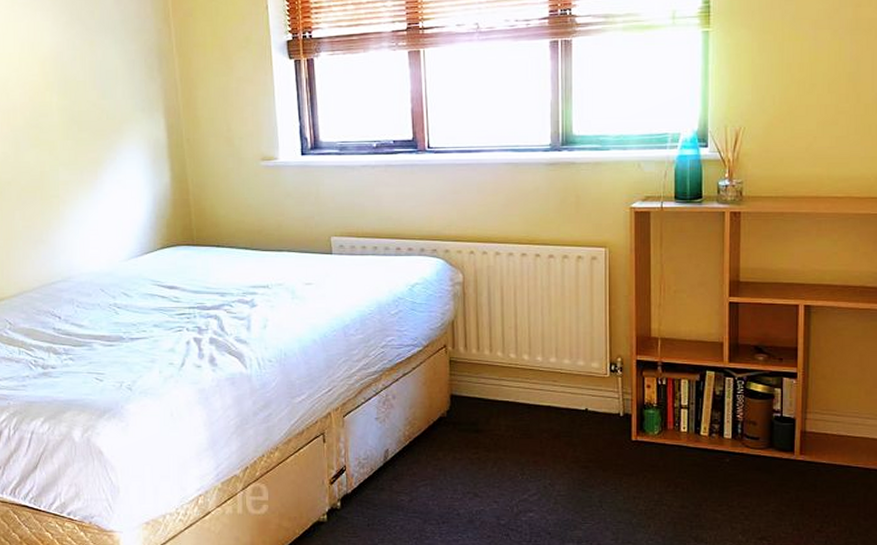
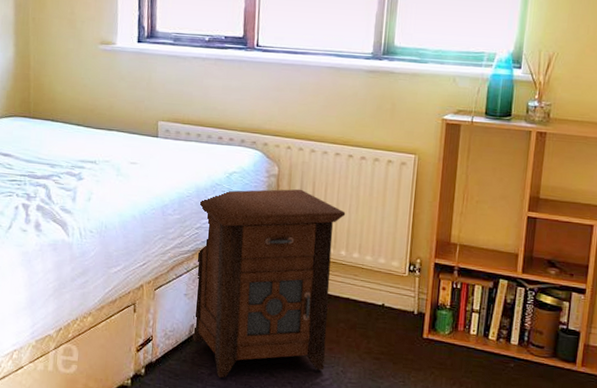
nightstand: none [383,295,538,503] -> present [192,189,346,378]

